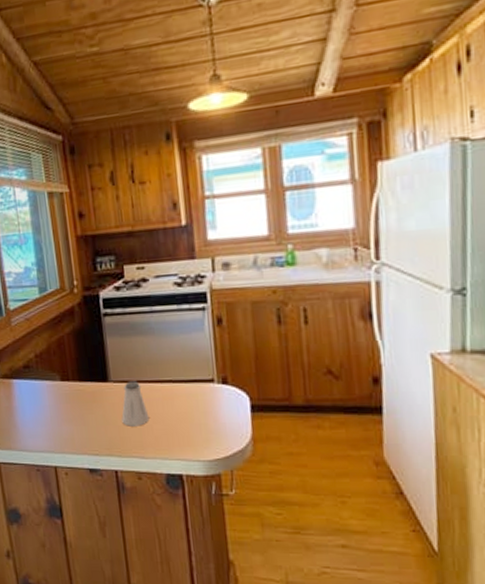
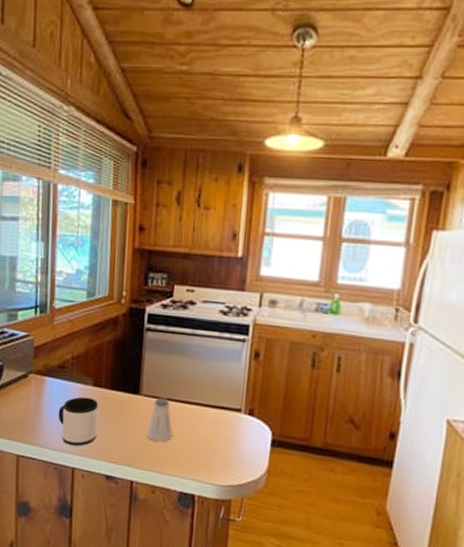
mug: none [31,393,74,444] -> present [58,396,99,446]

